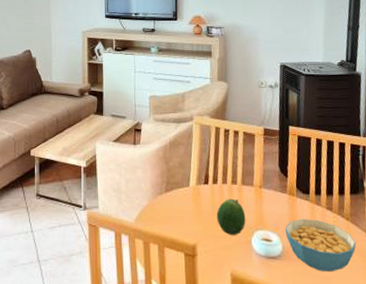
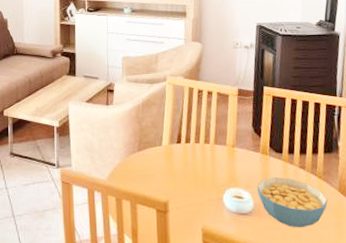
fruit: present [216,198,246,235] -> none [188,157,218,192]

